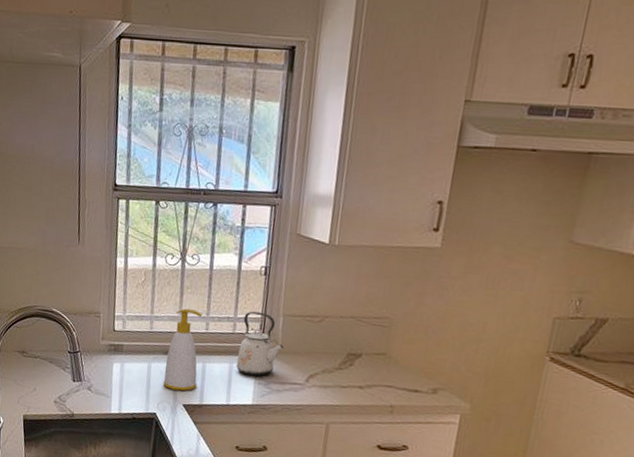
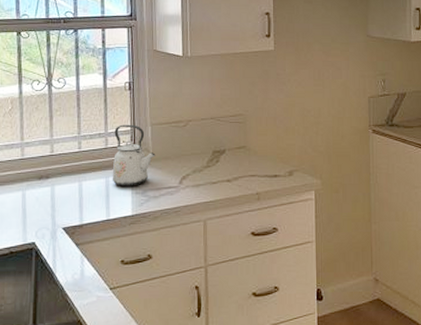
soap bottle: present [163,308,203,391] -> none [39,131,76,214]

